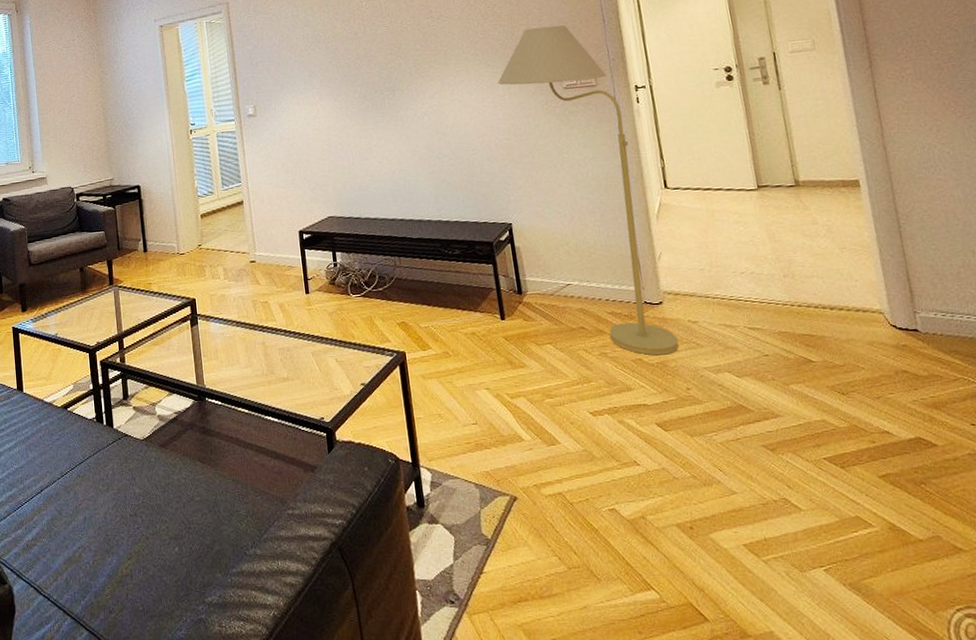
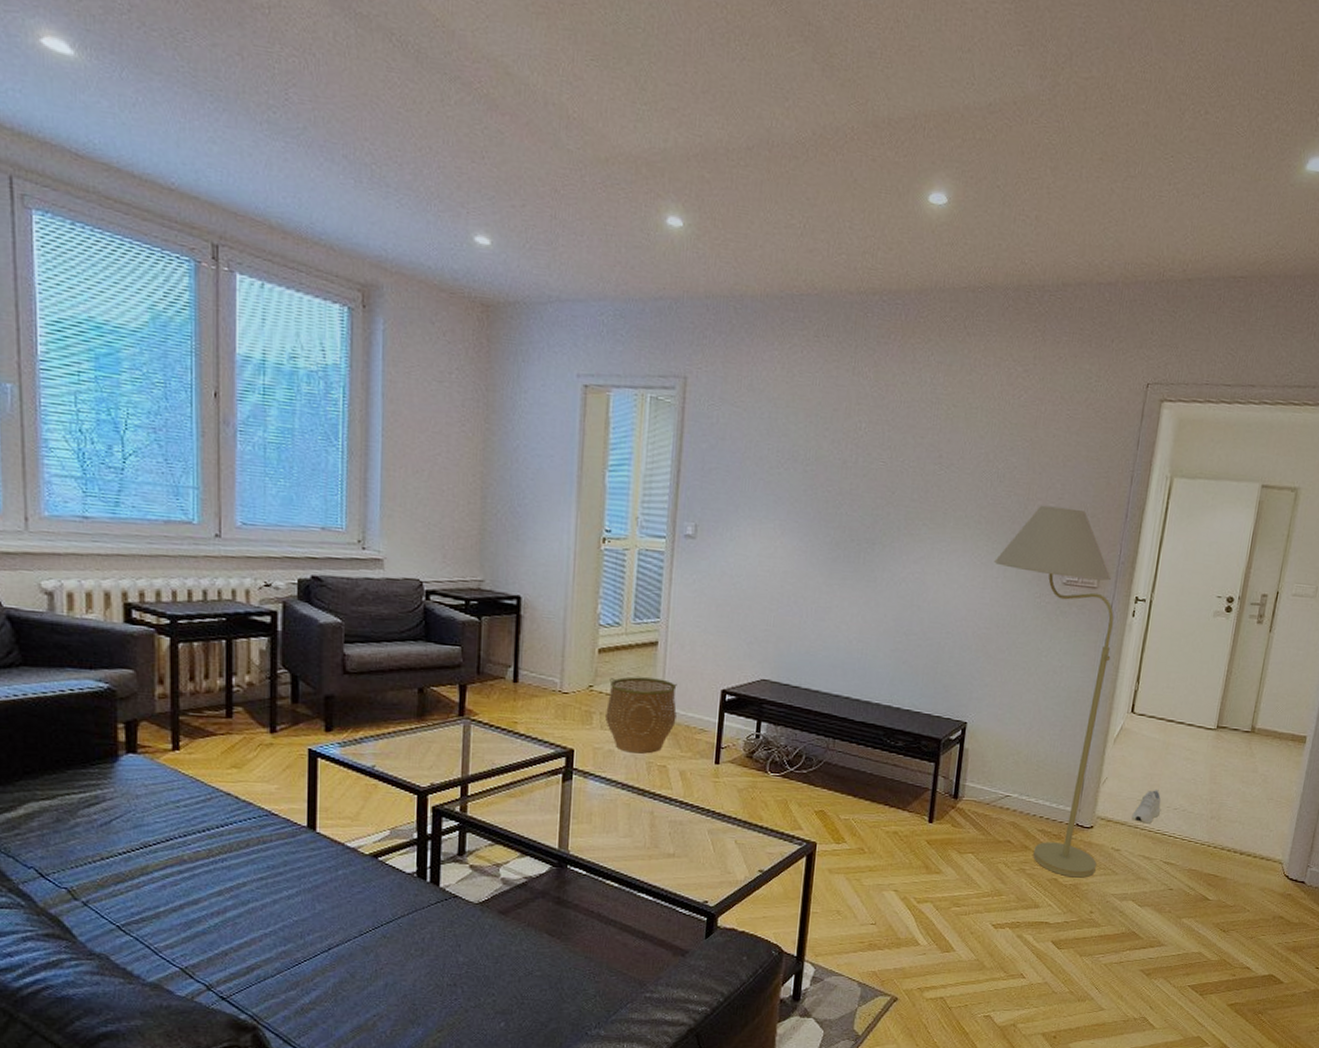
basket: none [212,230,268,295] -> present [605,676,677,754]
shoe: none [698,256,728,292] -> present [1132,789,1162,824]

